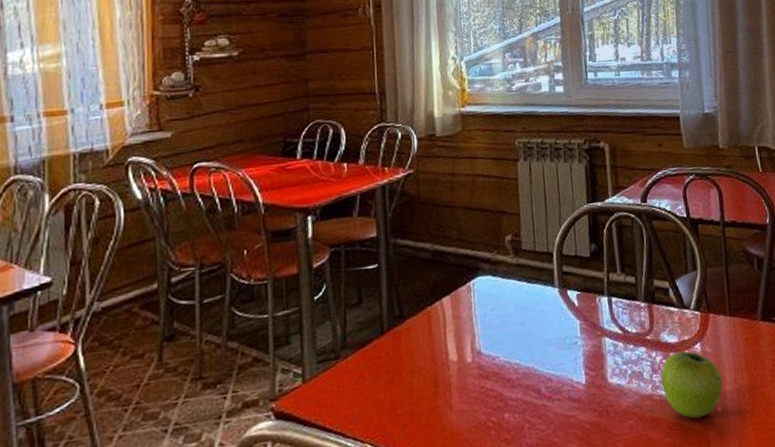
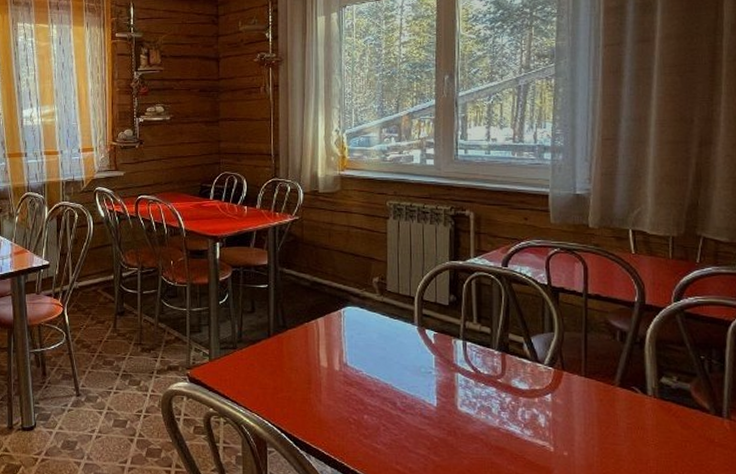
fruit: present [661,351,723,419] -> none [509,397,571,456]

